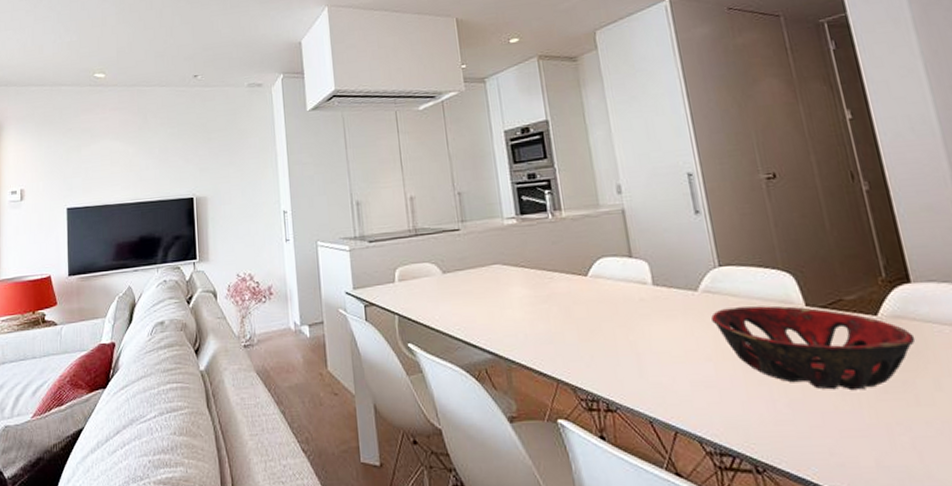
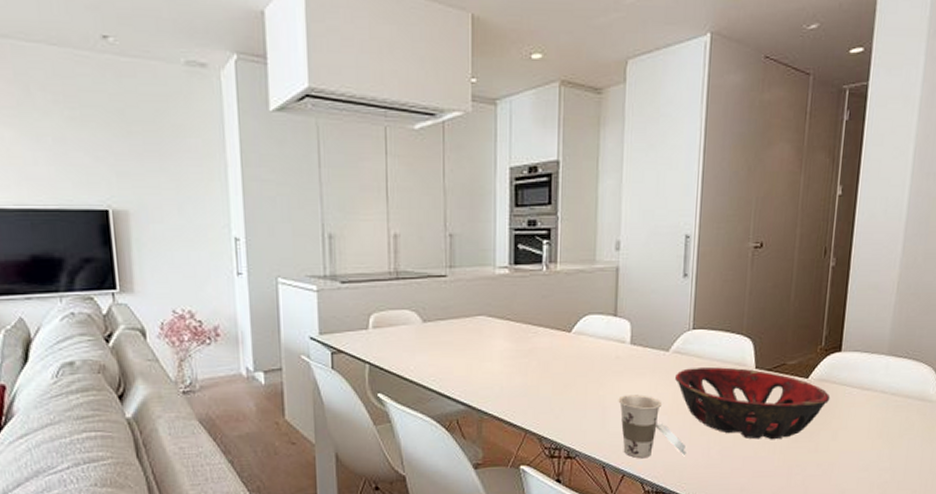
cup: none [651,339,747,413] -> present [618,395,687,459]

